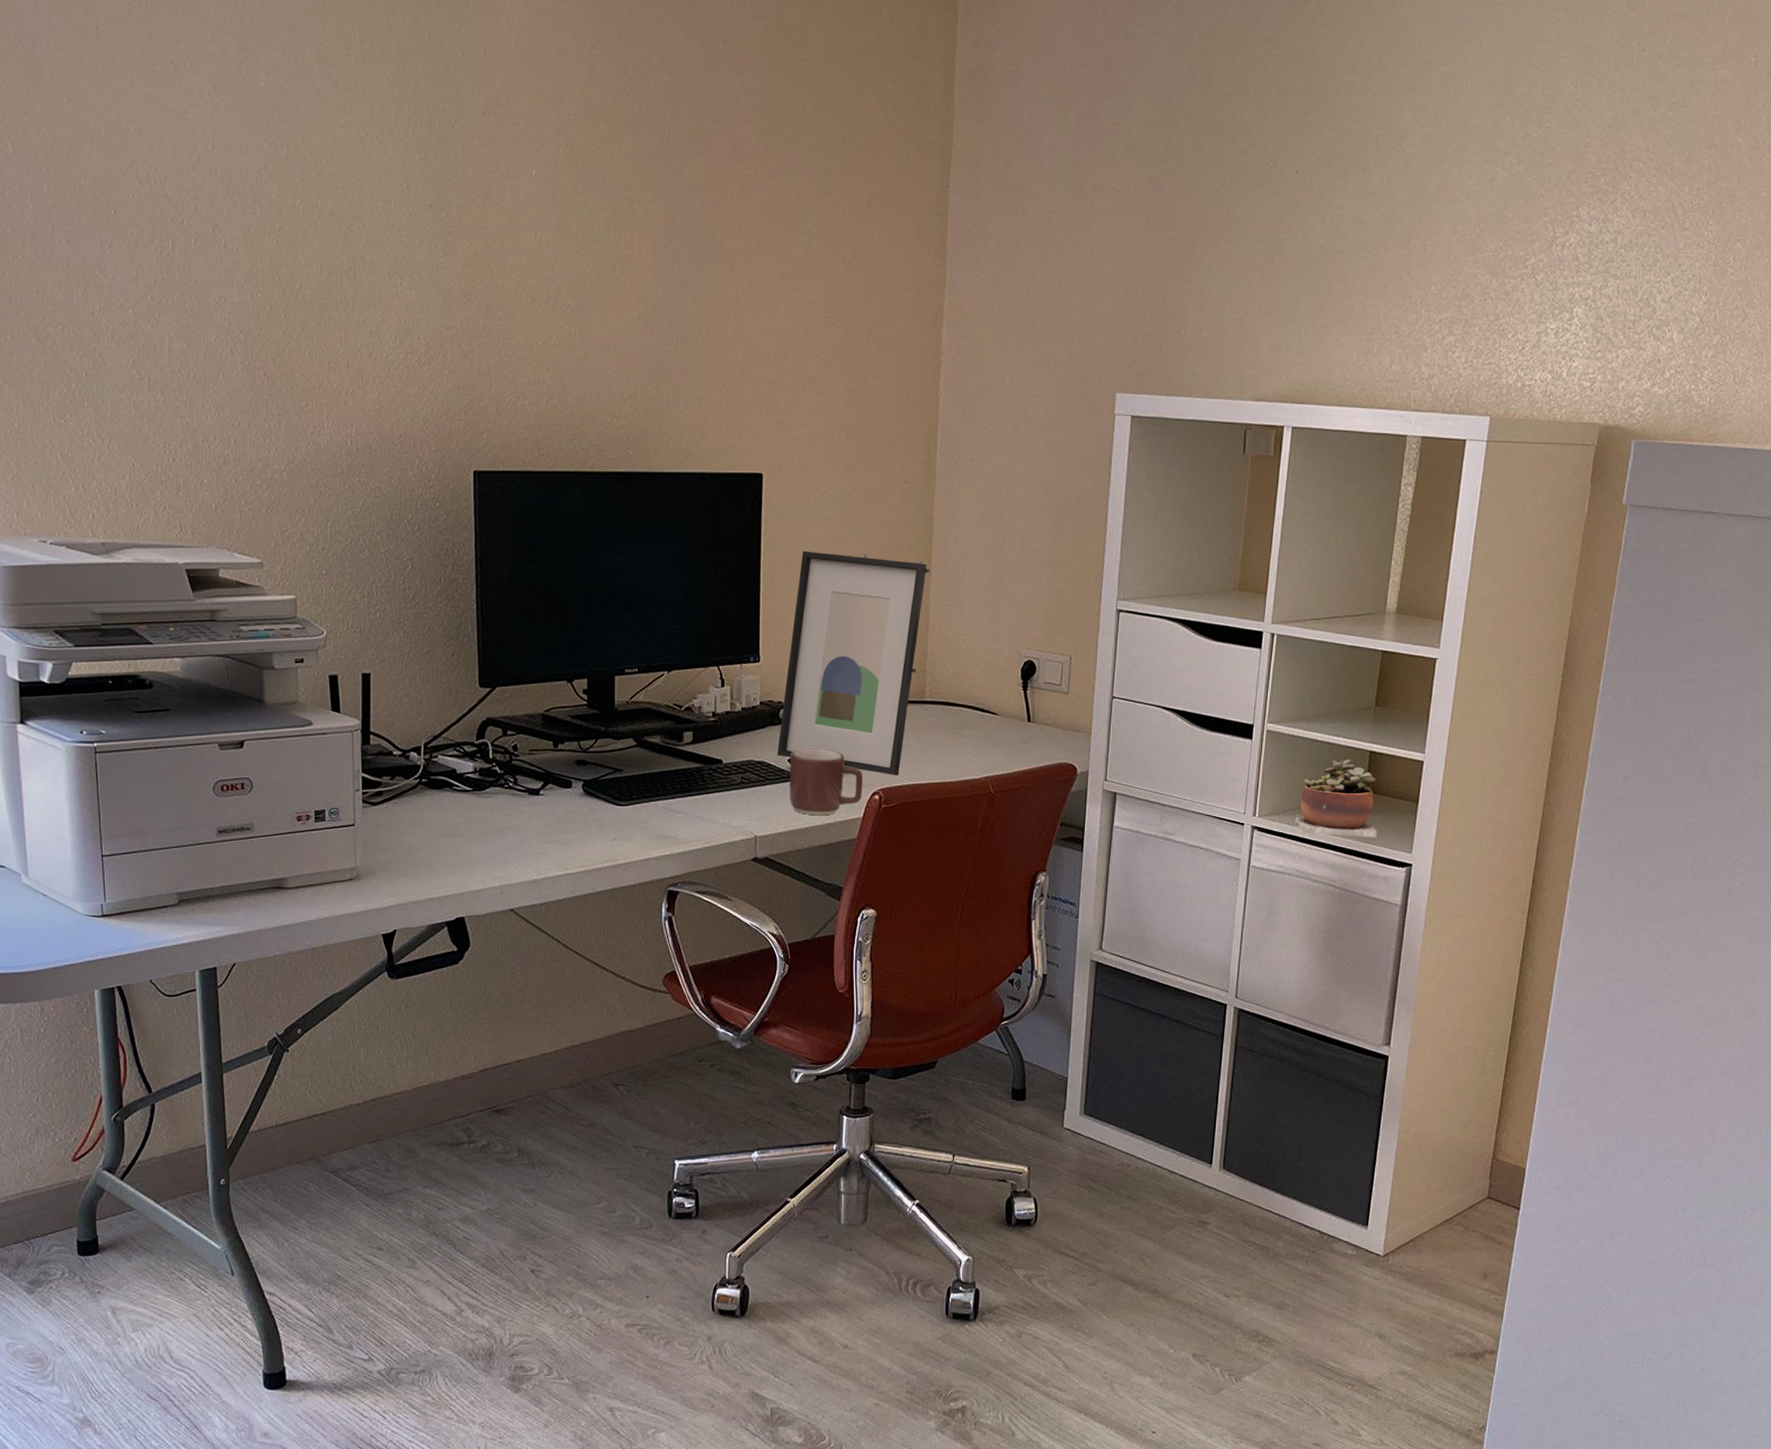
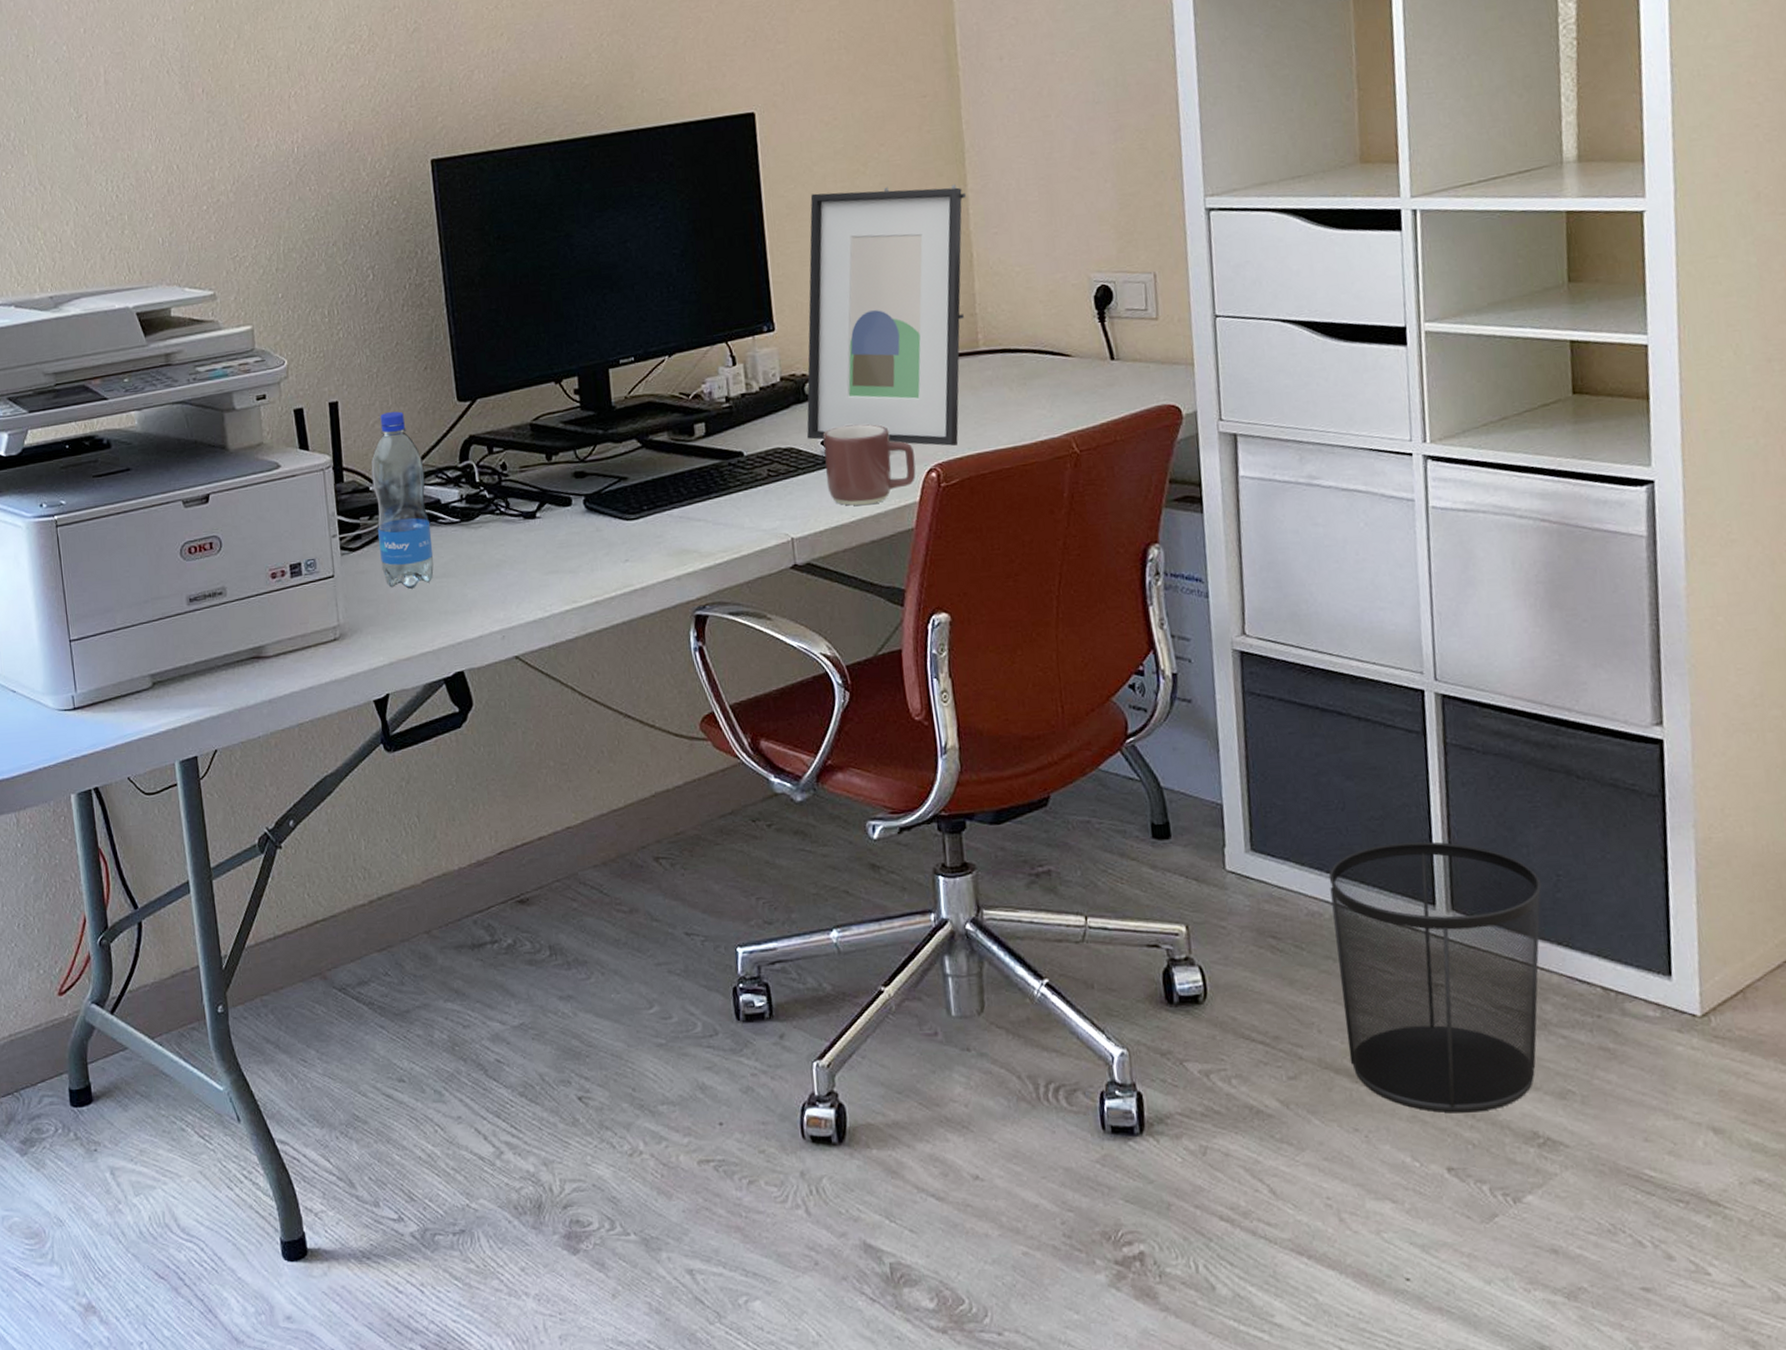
bottle: none [396,689,446,843] -> present [371,411,434,589]
waste bin: none [1135,1116,1289,1316] -> present [1328,841,1542,1113]
succulent plant: present [1295,759,1378,838] -> none [1480,354,1600,458]

